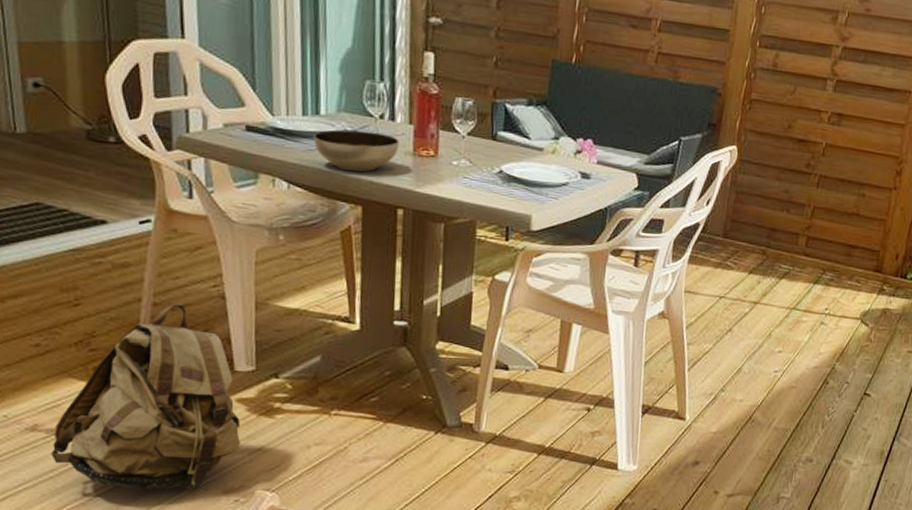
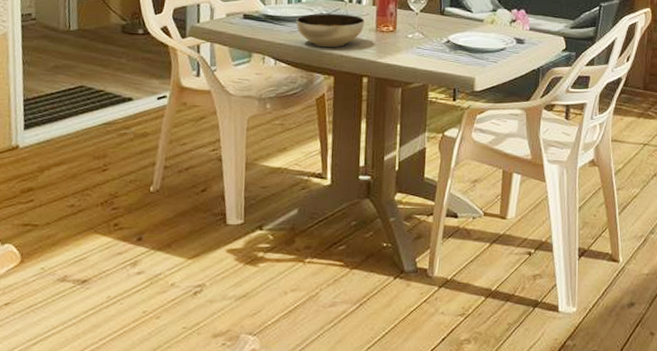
backpack: present [51,303,241,493] -> none [75,166,230,337]

